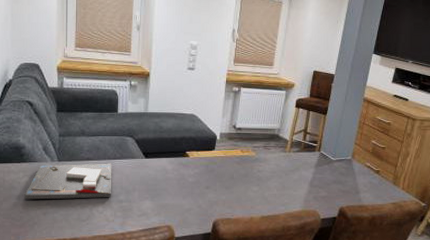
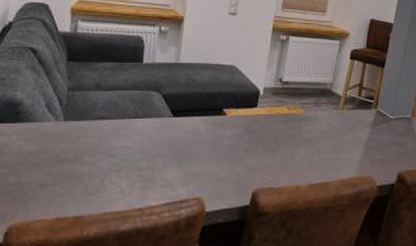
board game: present [24,163,112,200] -> none [17,123,133,169]

